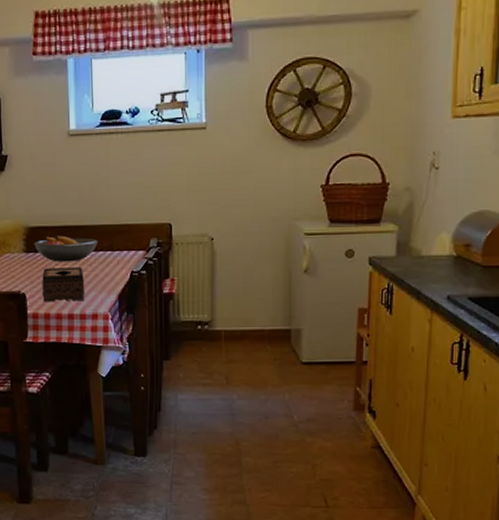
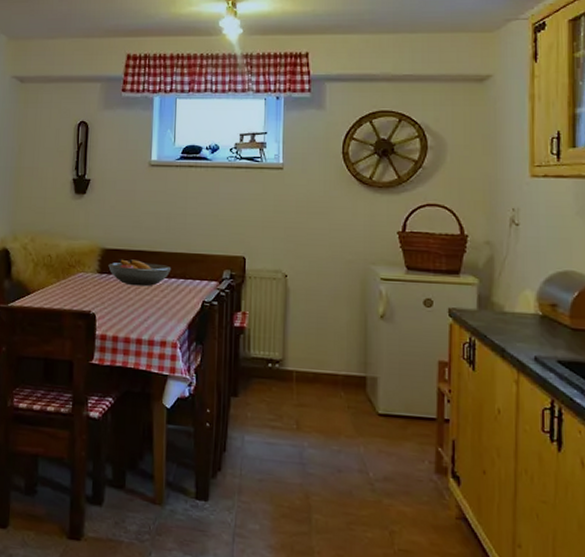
tissue box: present [42,267,85,302] -> none [112,290,156,327]

